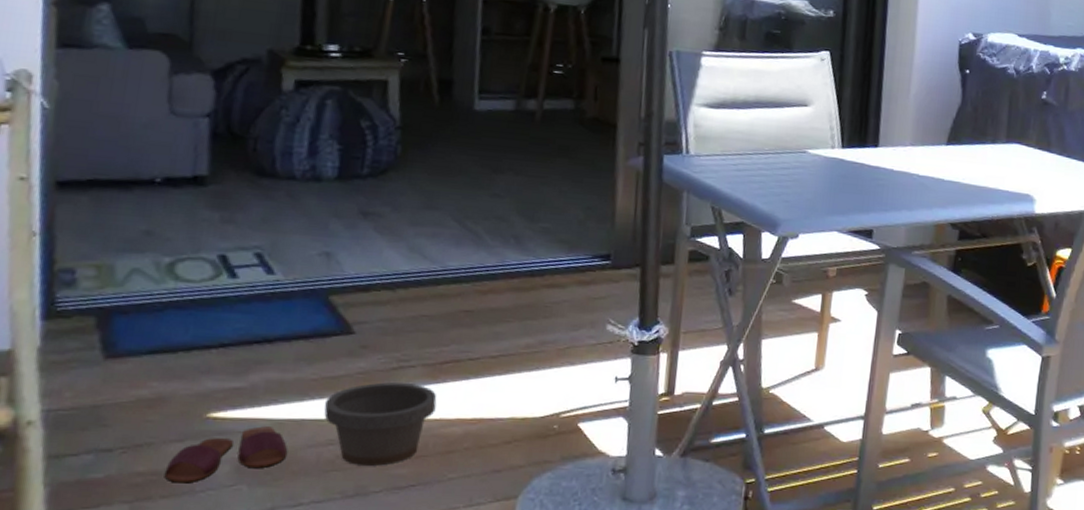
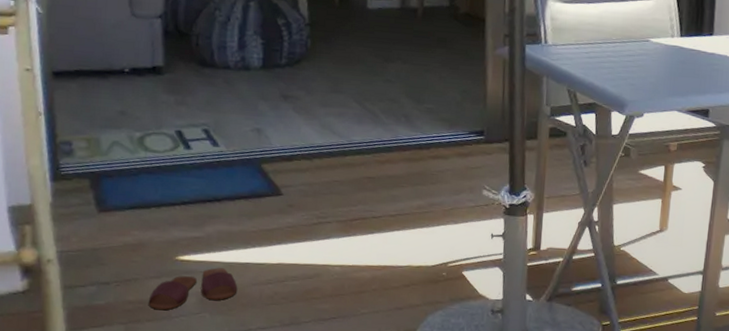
flowerpot: present [324,382,437,466] -> none [263,235,350,302]

